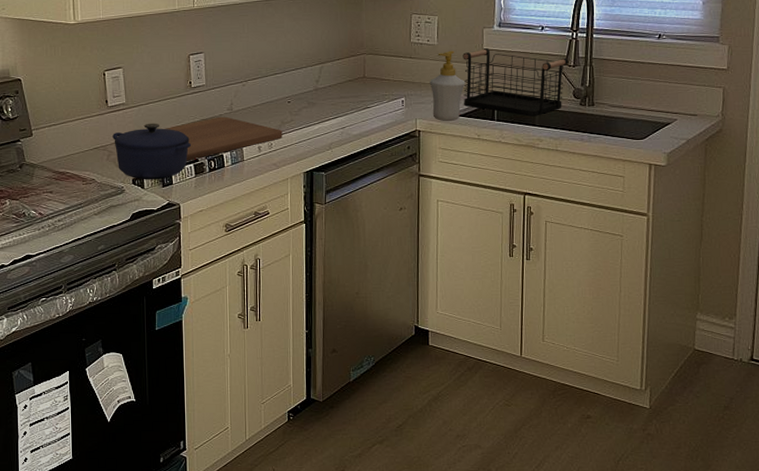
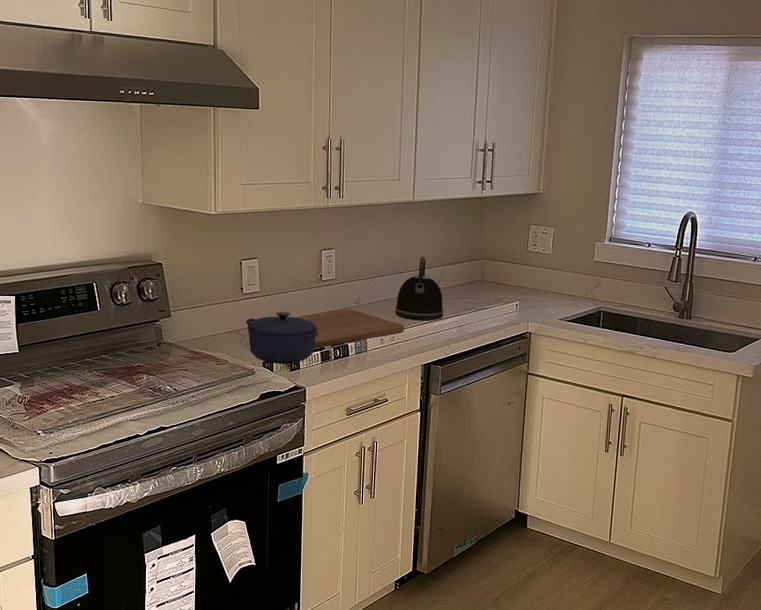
kettle: none [271,55,324,125] -> present [394,256,443,321]
soap bottle: present [429,50,466,122] -> none [542,260,576,326]
dish rack: present [463,48,569,117] -> none [573,260,671,326]

